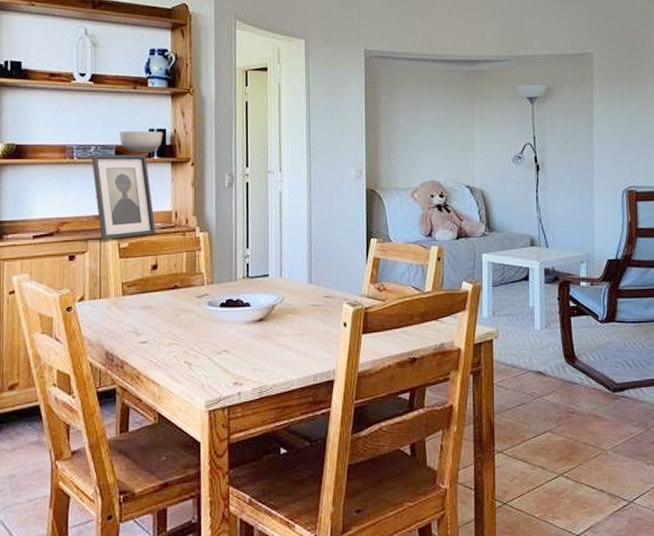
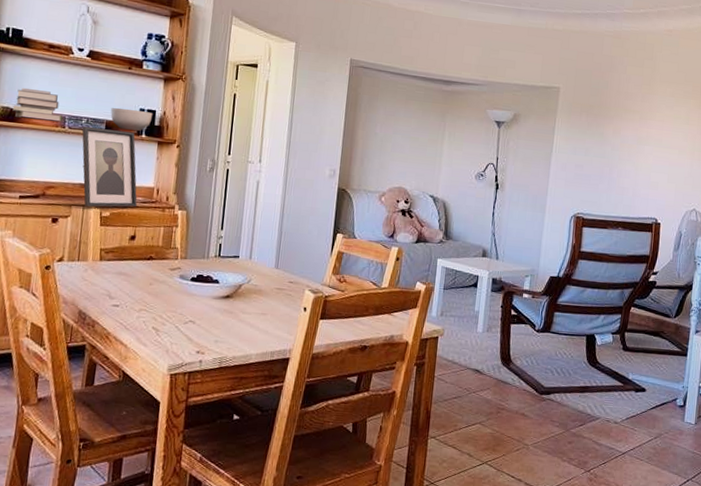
books: none [18,121,70,154] -> present [12,87,63,122]

